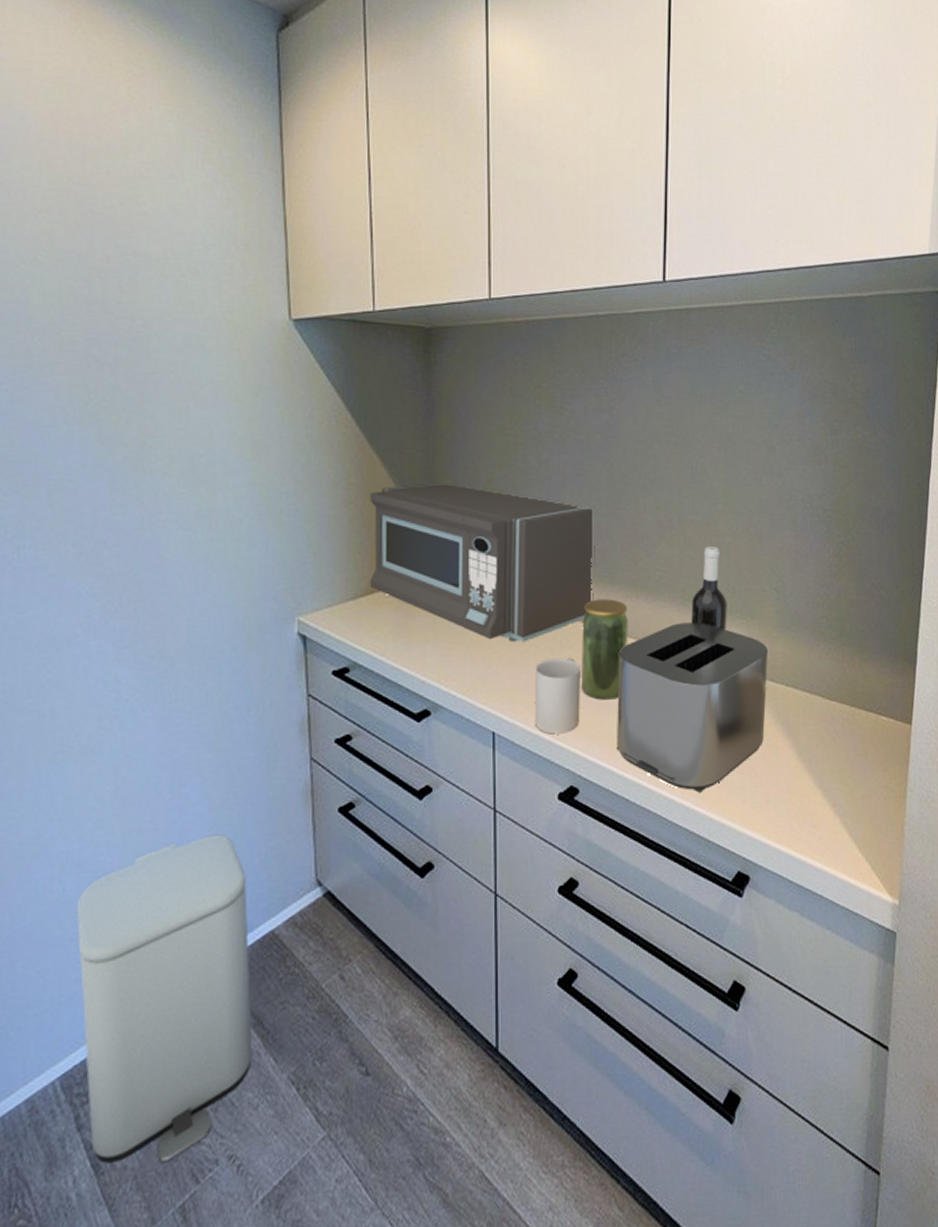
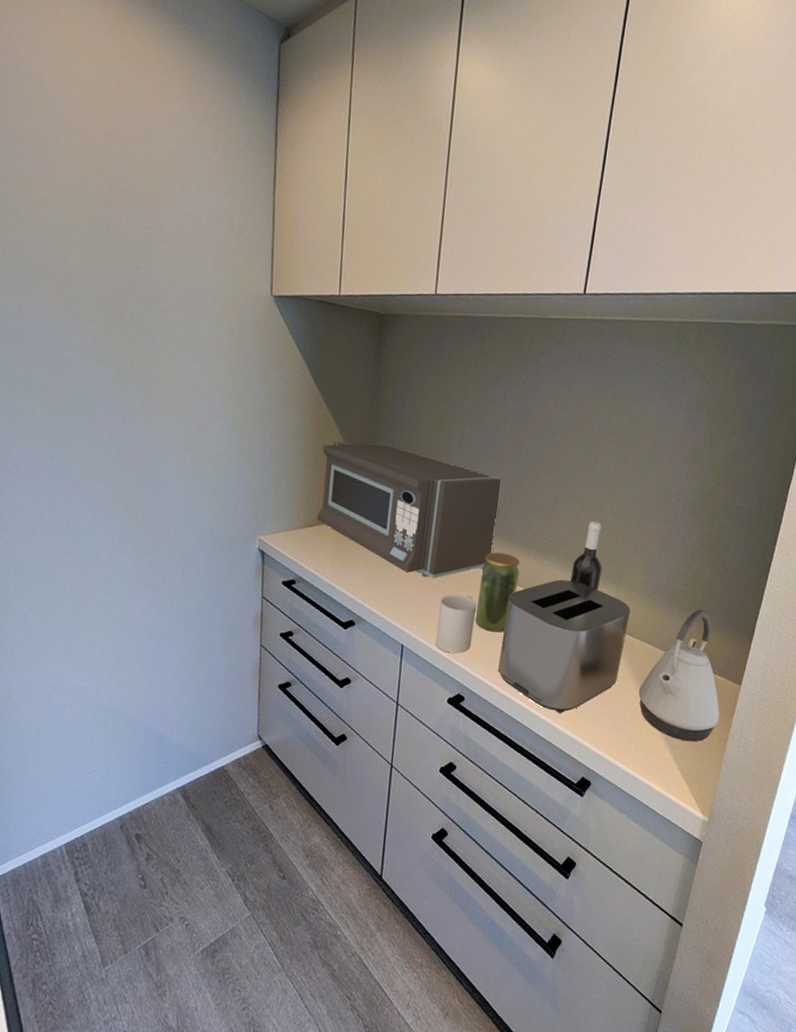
pedal bin: present [76,834,253,1164] -> none [82,691,207,914]
kettle: none [792,637,893,806] -> present [639,609,720,742]

